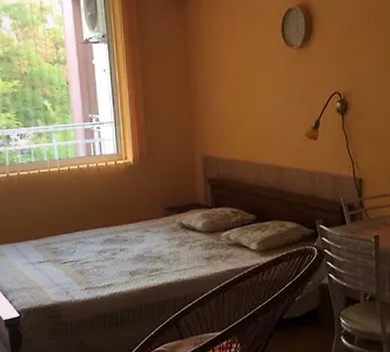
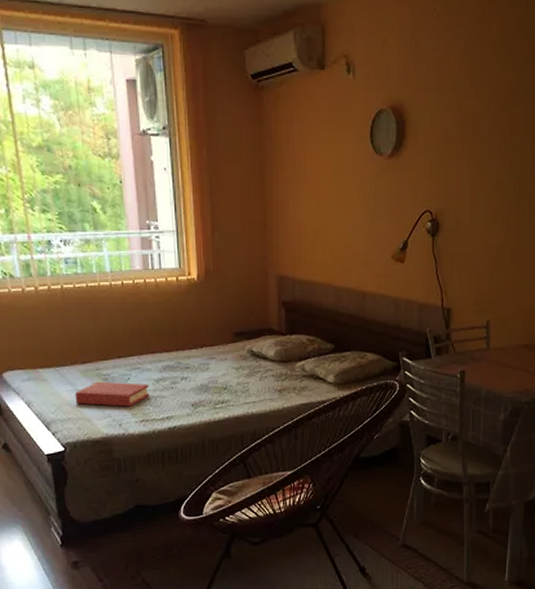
hardback book: none [28,254,93,277] -> present [75,381,150,407]

